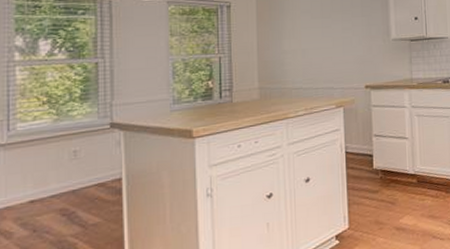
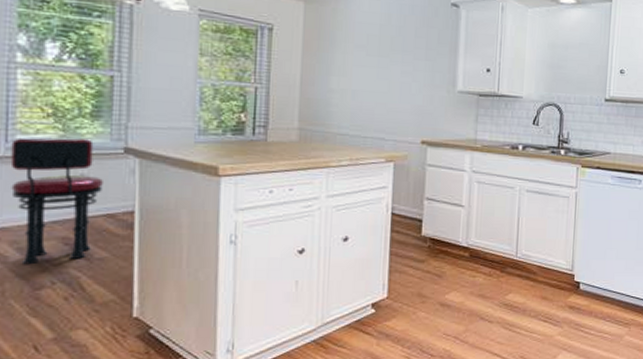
stool: none [12,119,95,238] -> present [10,137,105,265]

